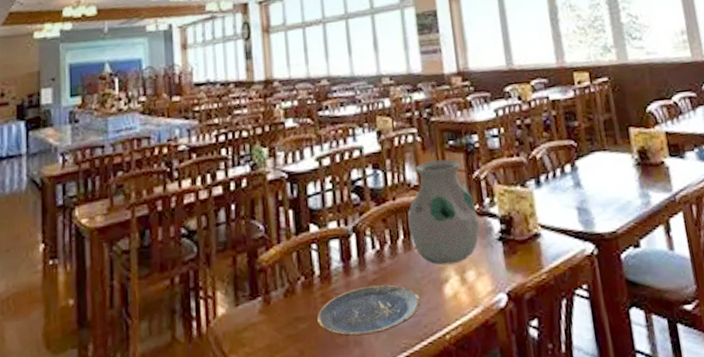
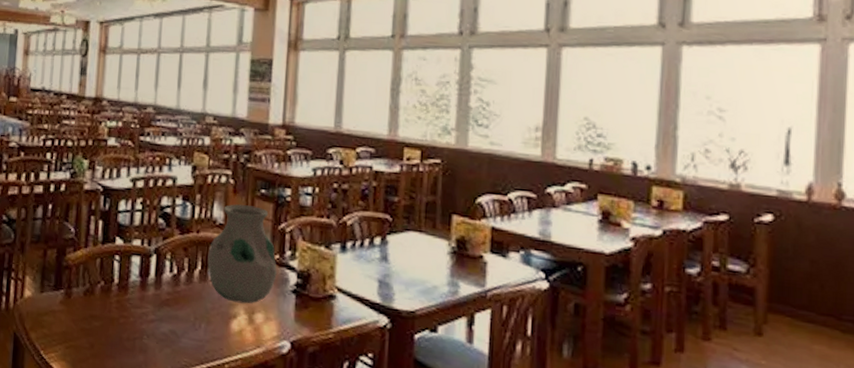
plate: present [317,284,420,337] -> none [110,303,206,347]

